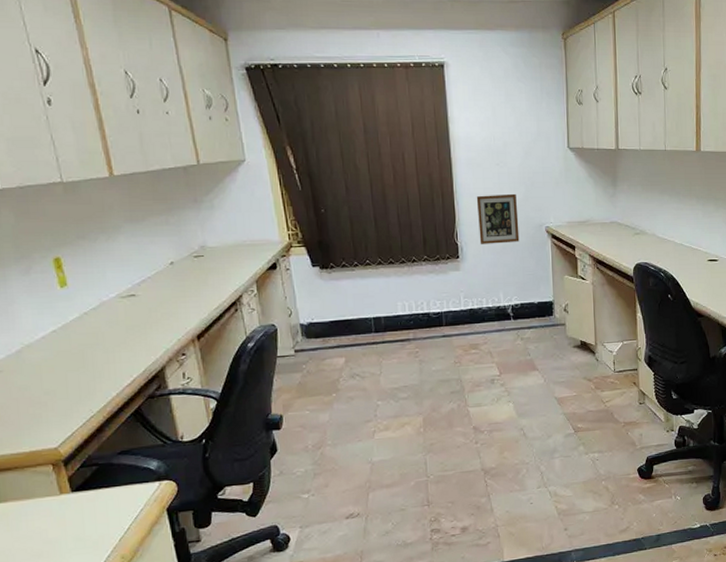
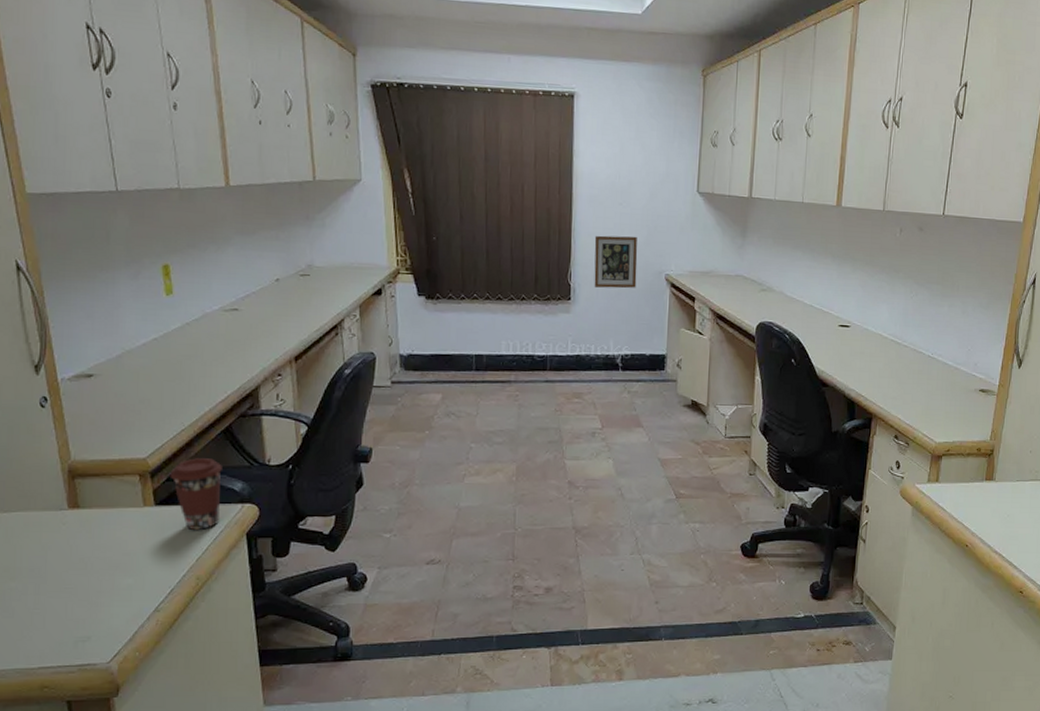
coffee cup: none [83,441,139,512] -> present [169,458,222,530]

